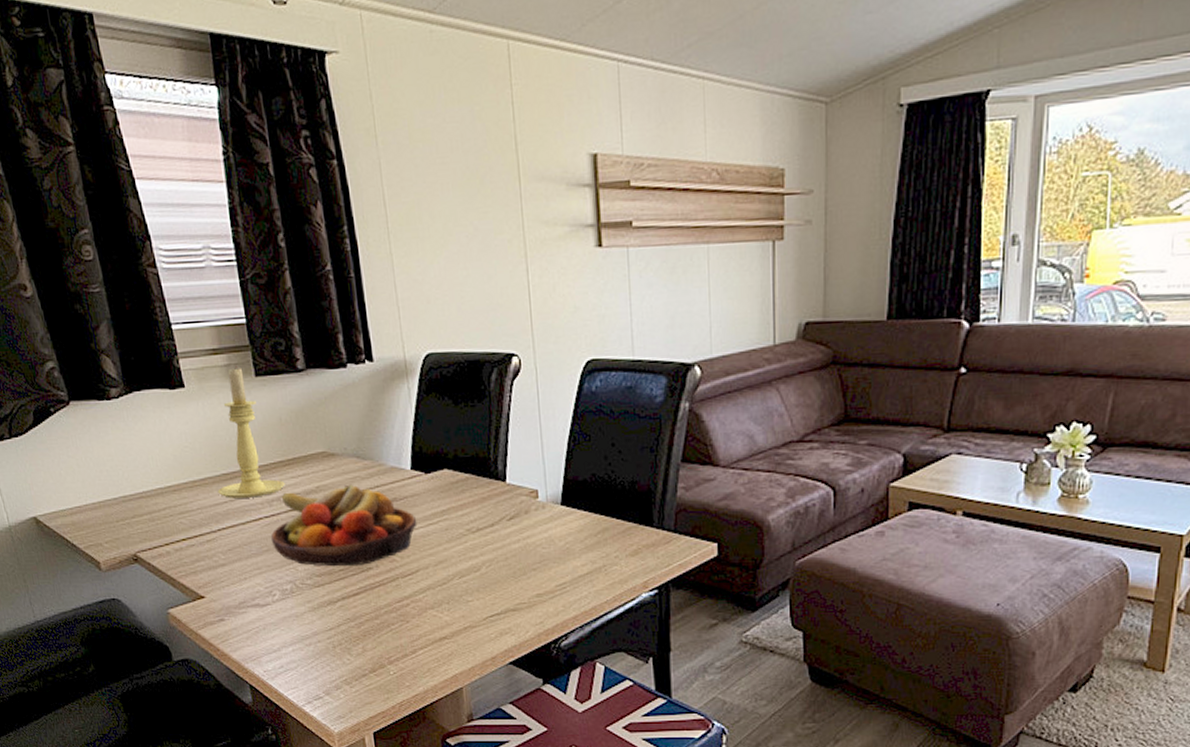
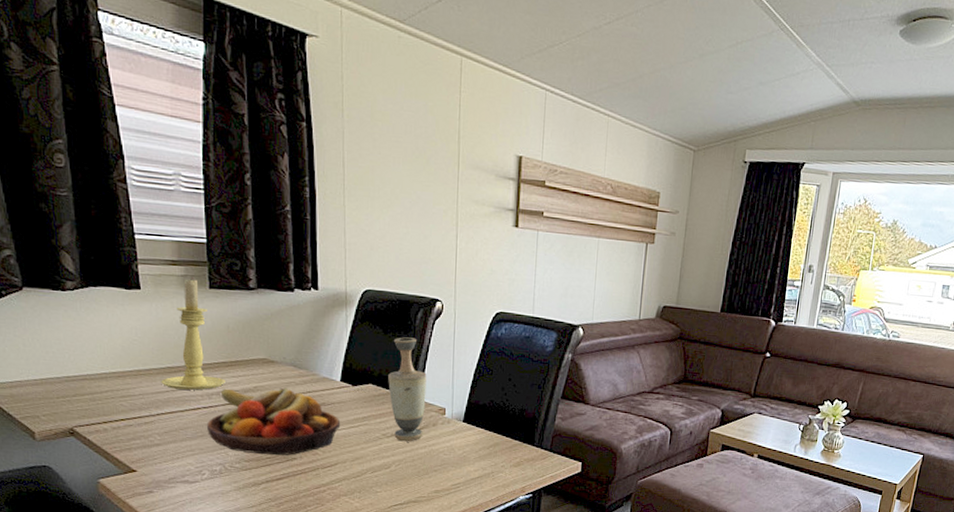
vase: none [465,406,515,537] -> present [388,337,427,442]

